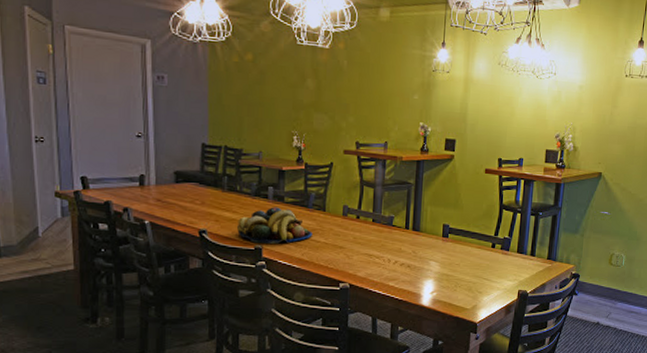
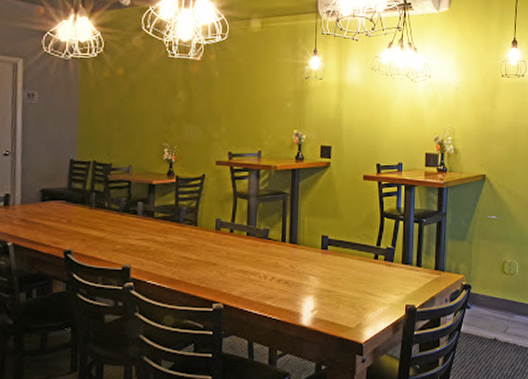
fruit bowl: present [236,207,313,244] -> none [103,223,184,263]

